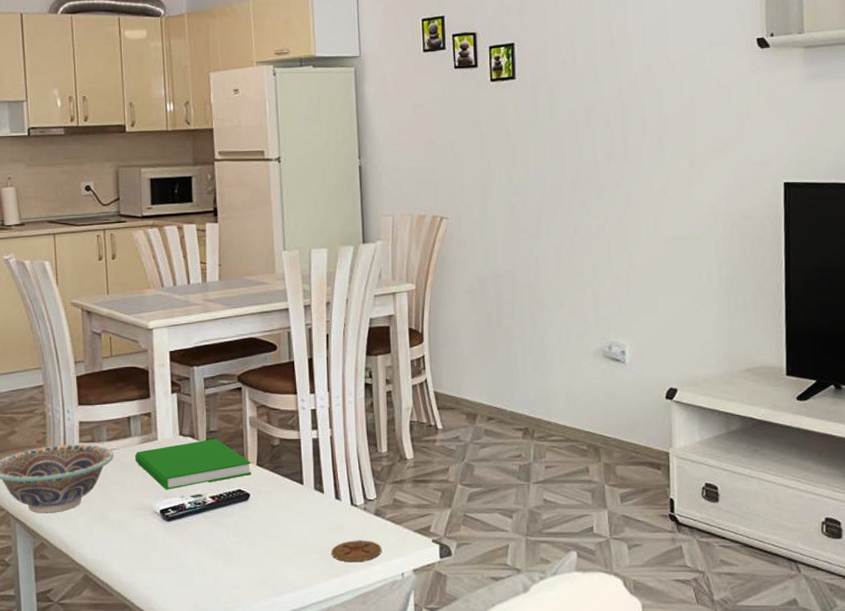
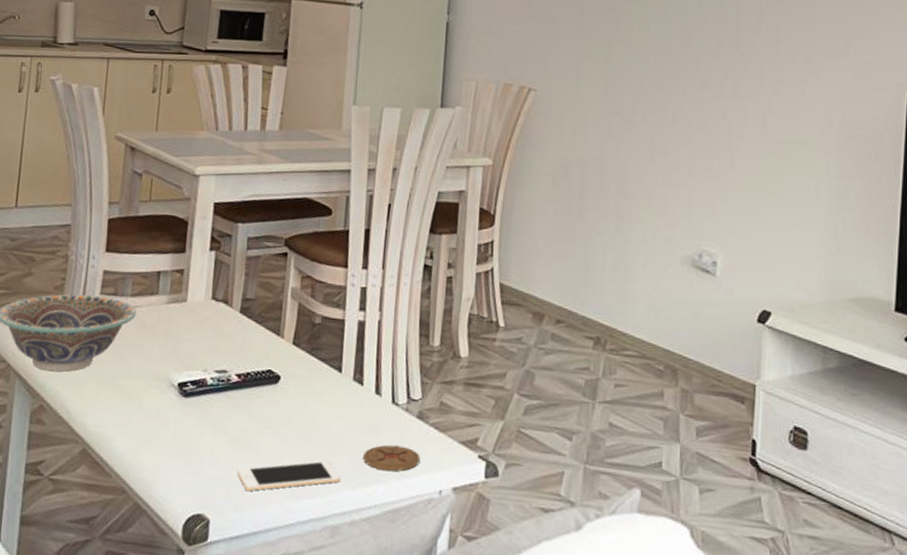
book: present [135,438,251,490] -> none [159,307,287,361]
cell phone: none [222,560,314,593] -> present [236,460,341,491]

